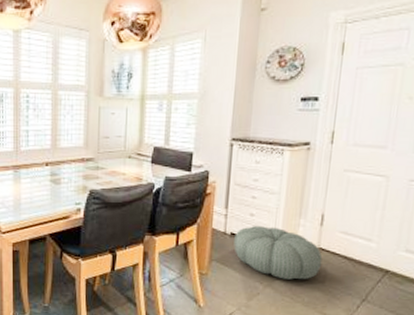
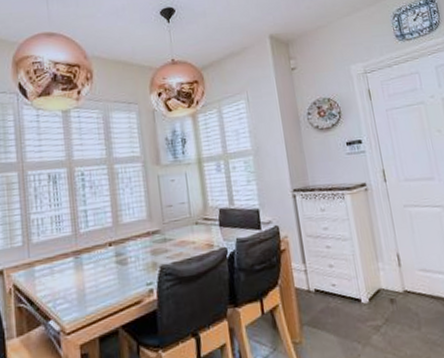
pouf: present [234,226,323,280] -> none [319,275,413,334]

